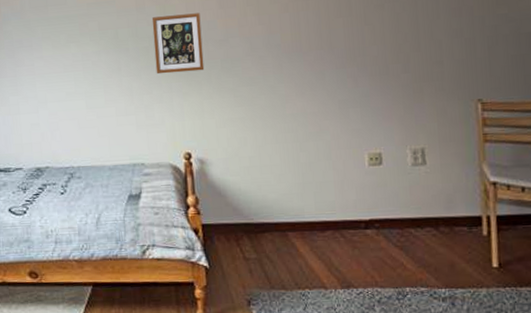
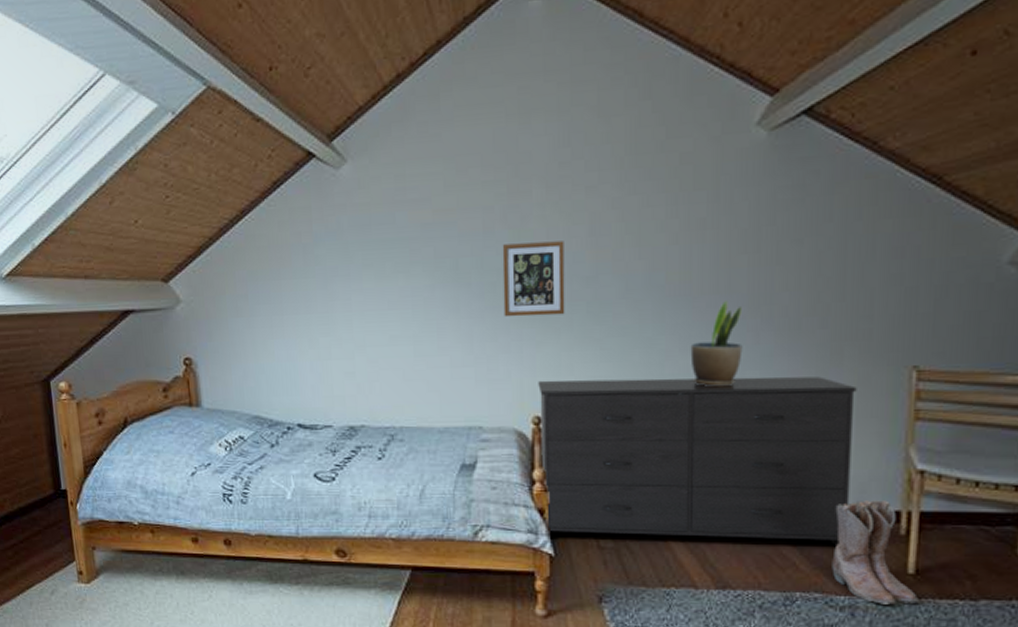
dresser: none [187,111,441,249] -> present [538,376,857,546]
potted plant: none [304,55,346,123] -> present [690,301,743,388]
boots: none [430,208,504,294] -> present [832,500,919,605]

